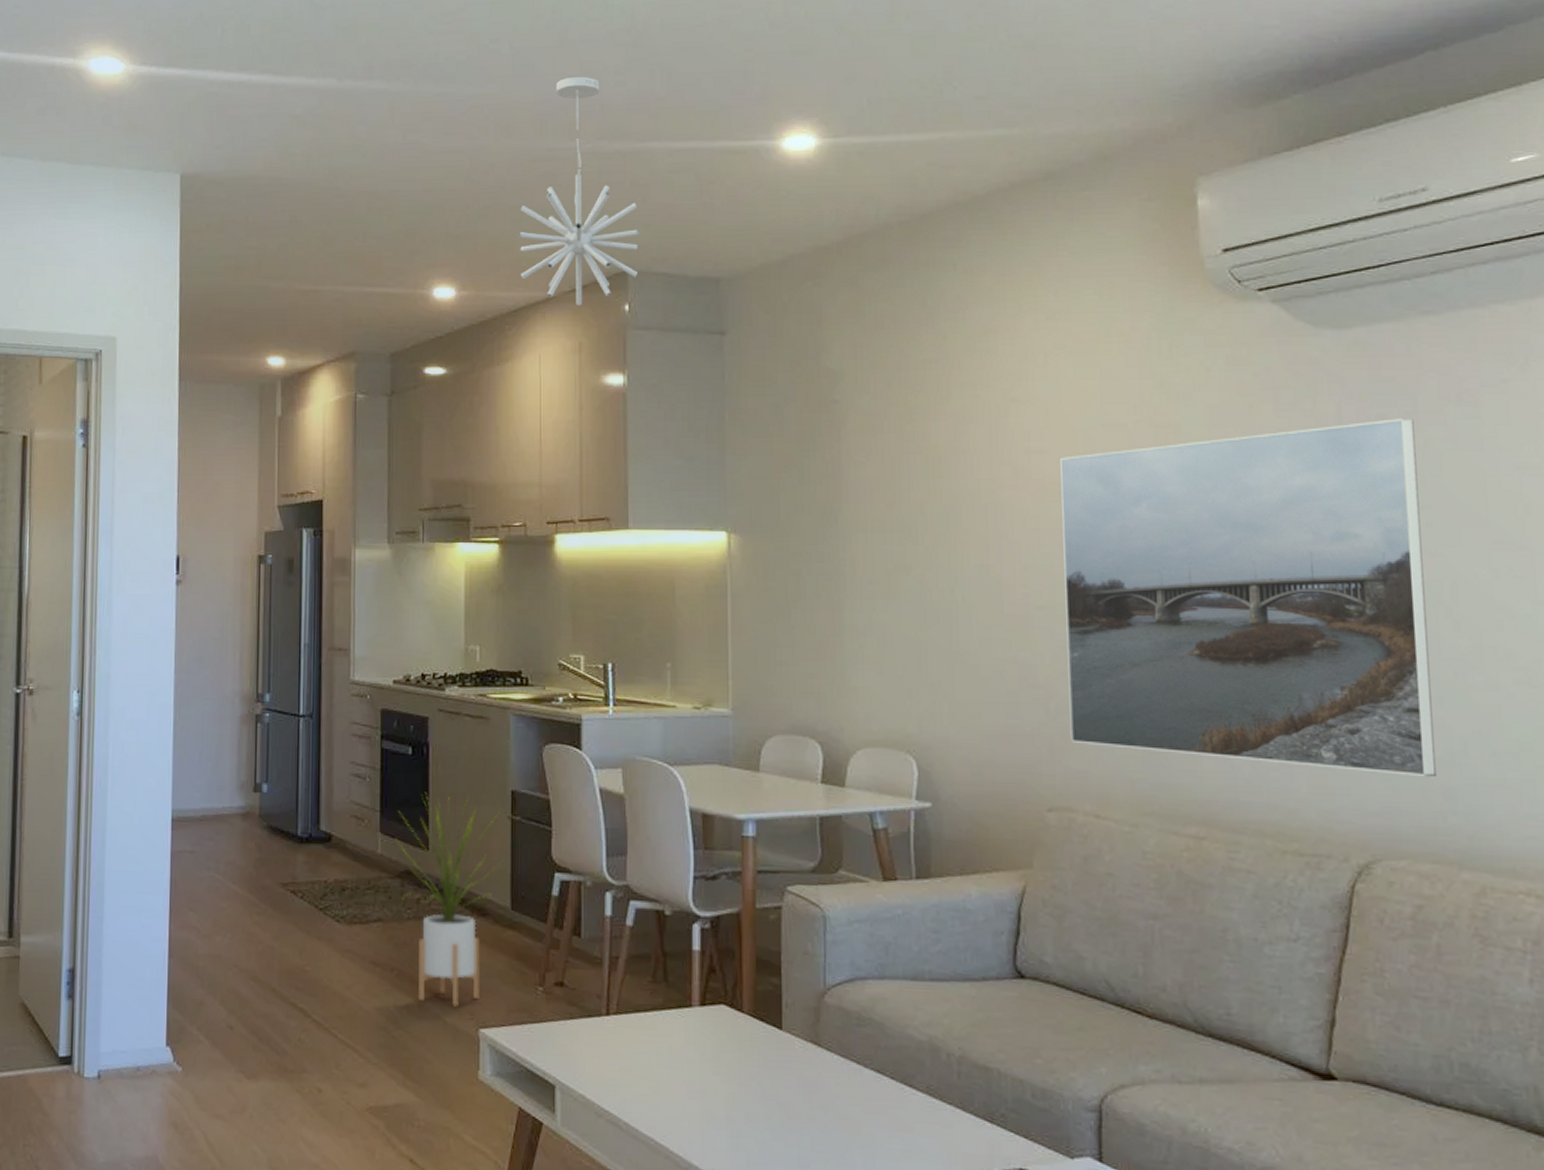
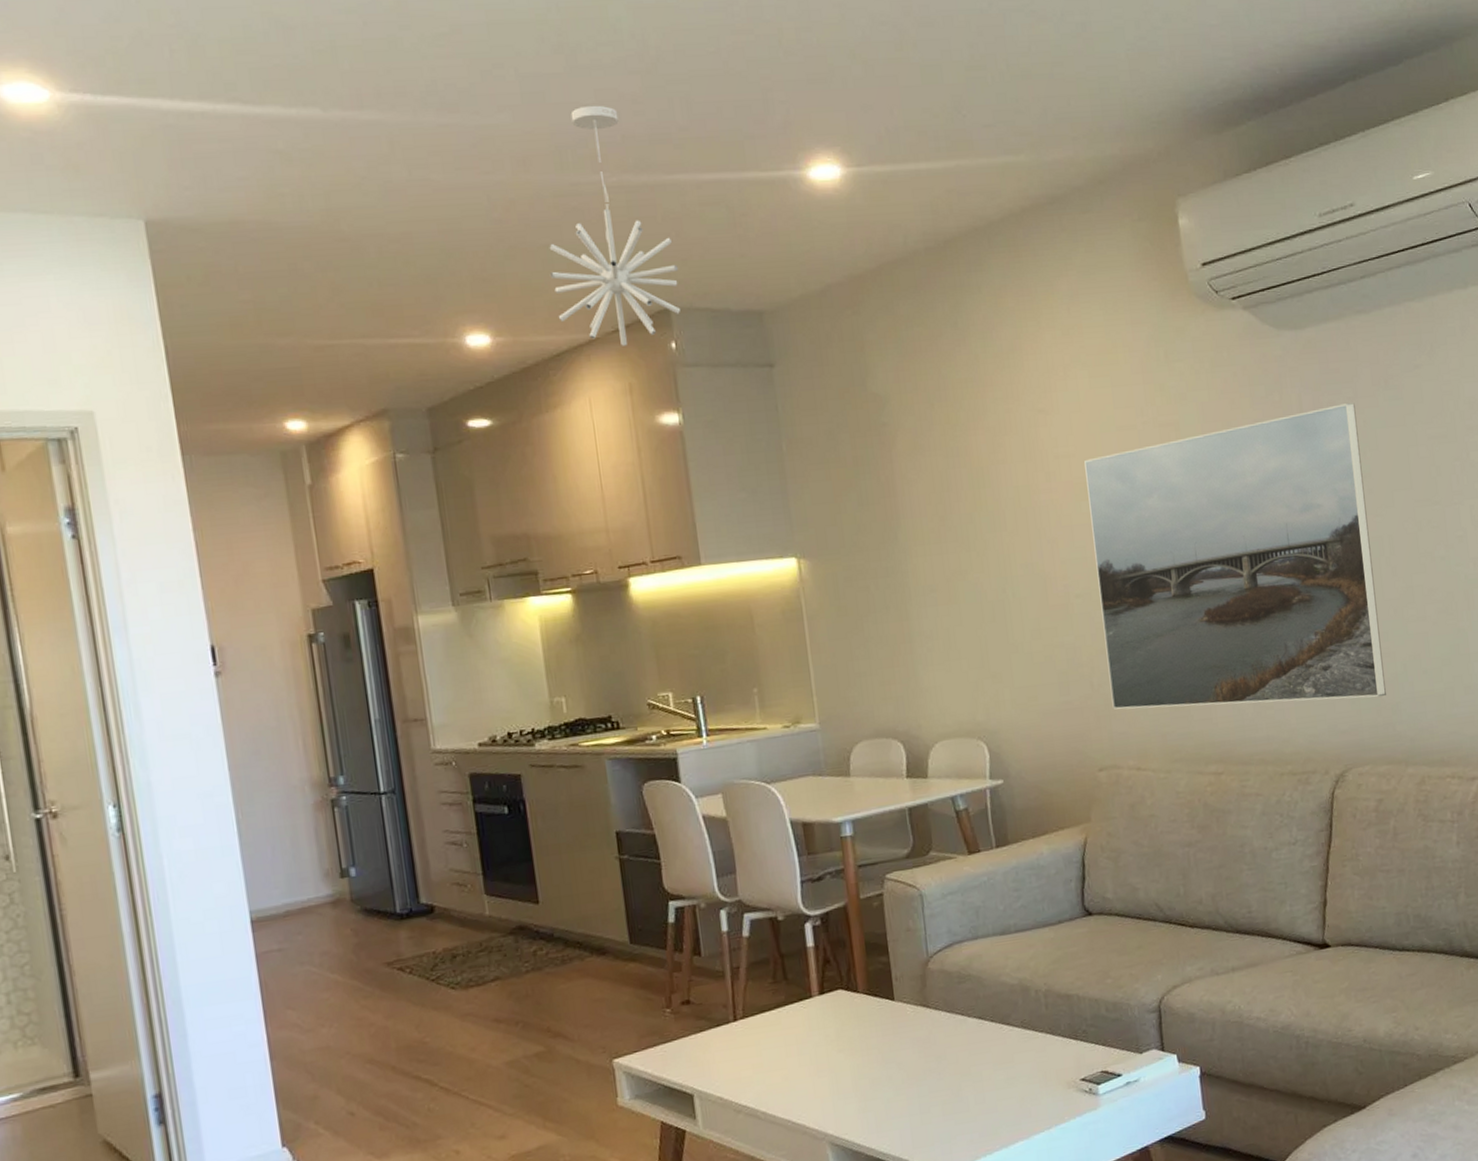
house plant: present [395,792,504,1007] -> none [502,844,617,1047]

